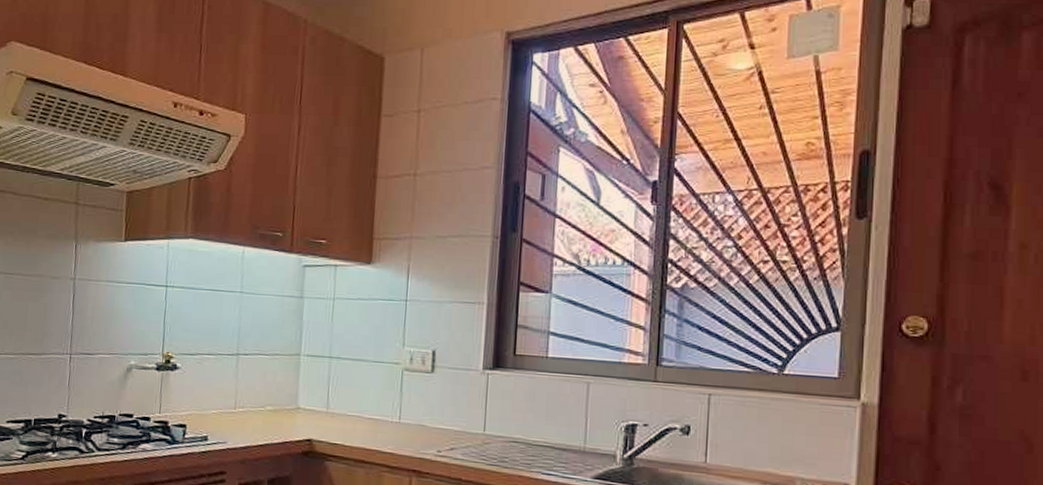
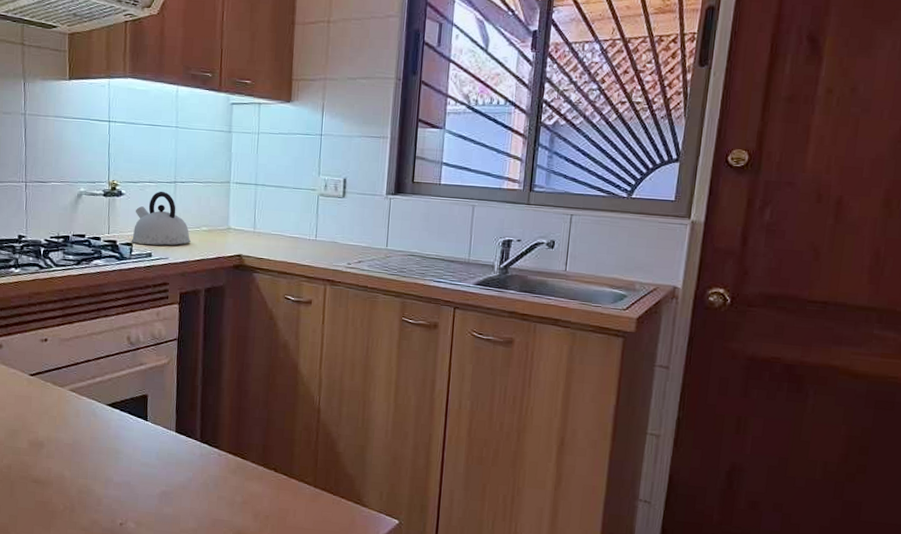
kettle: none [186,364,253,428] -> present [132,191,191,246]

